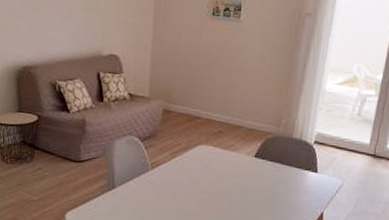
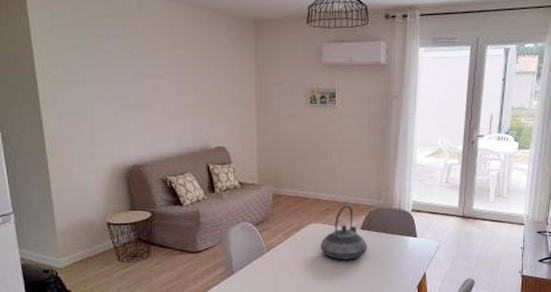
teapot: none [208,128,261,189] -> present [320,205,368,260]

